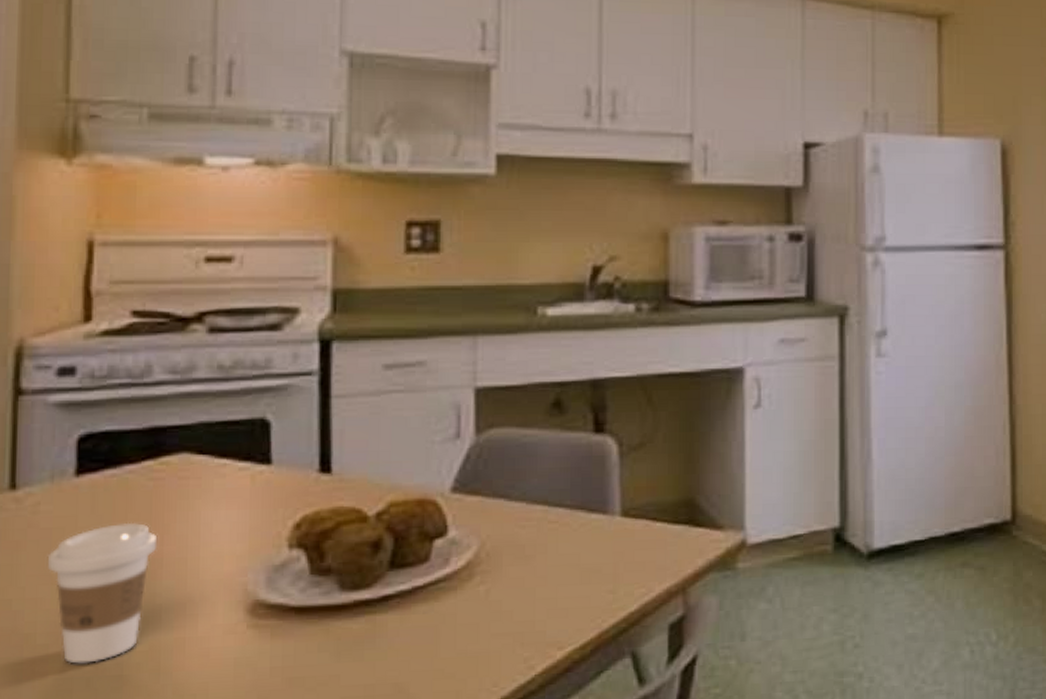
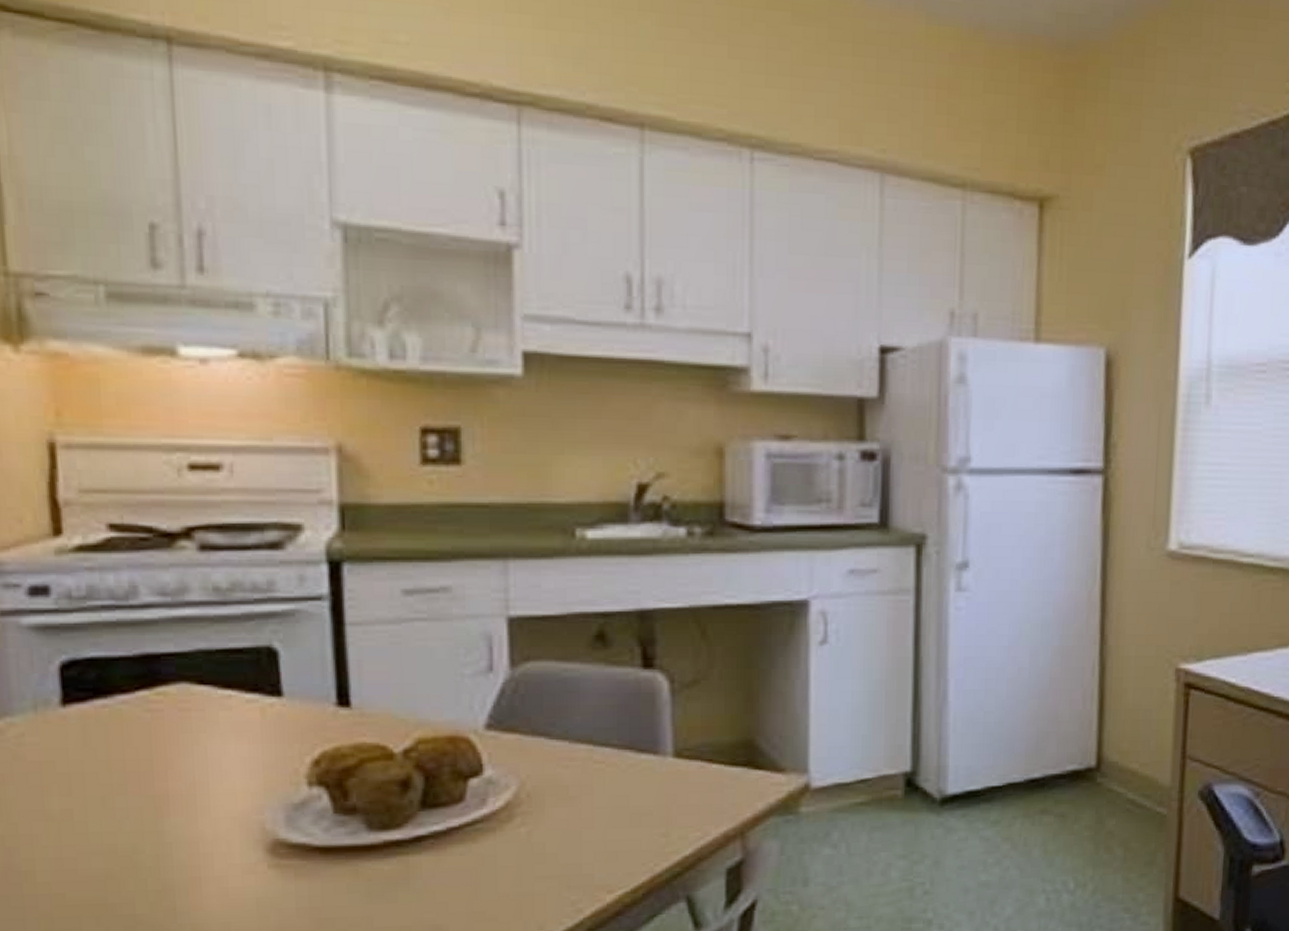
coffee cup: present [47,522,158,664] -> none [38,756,162,903]

